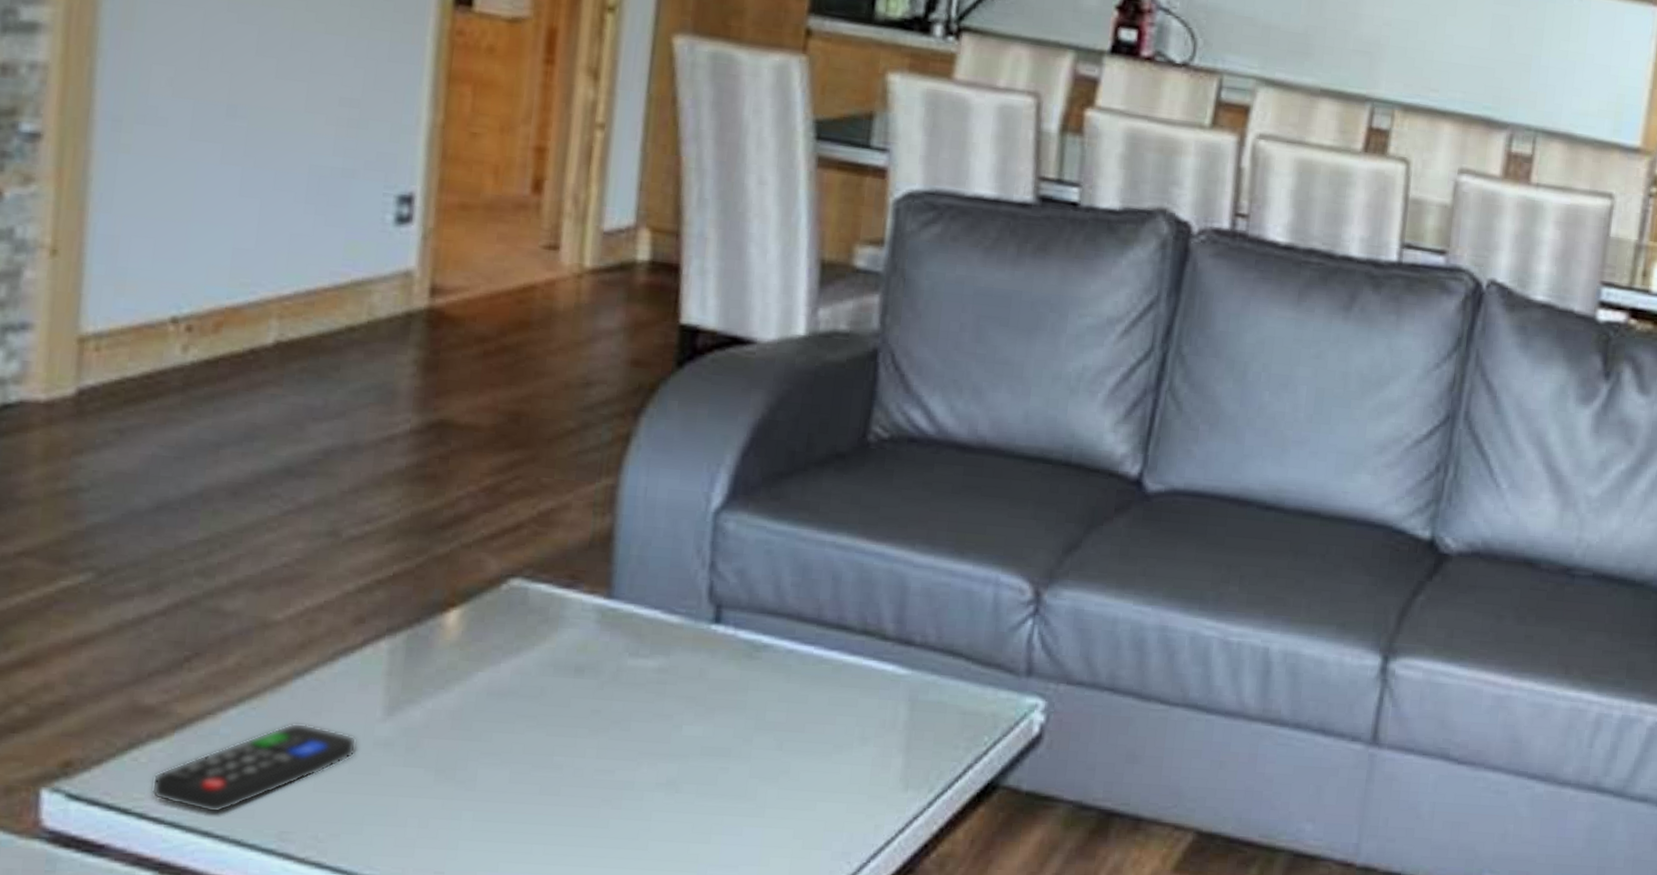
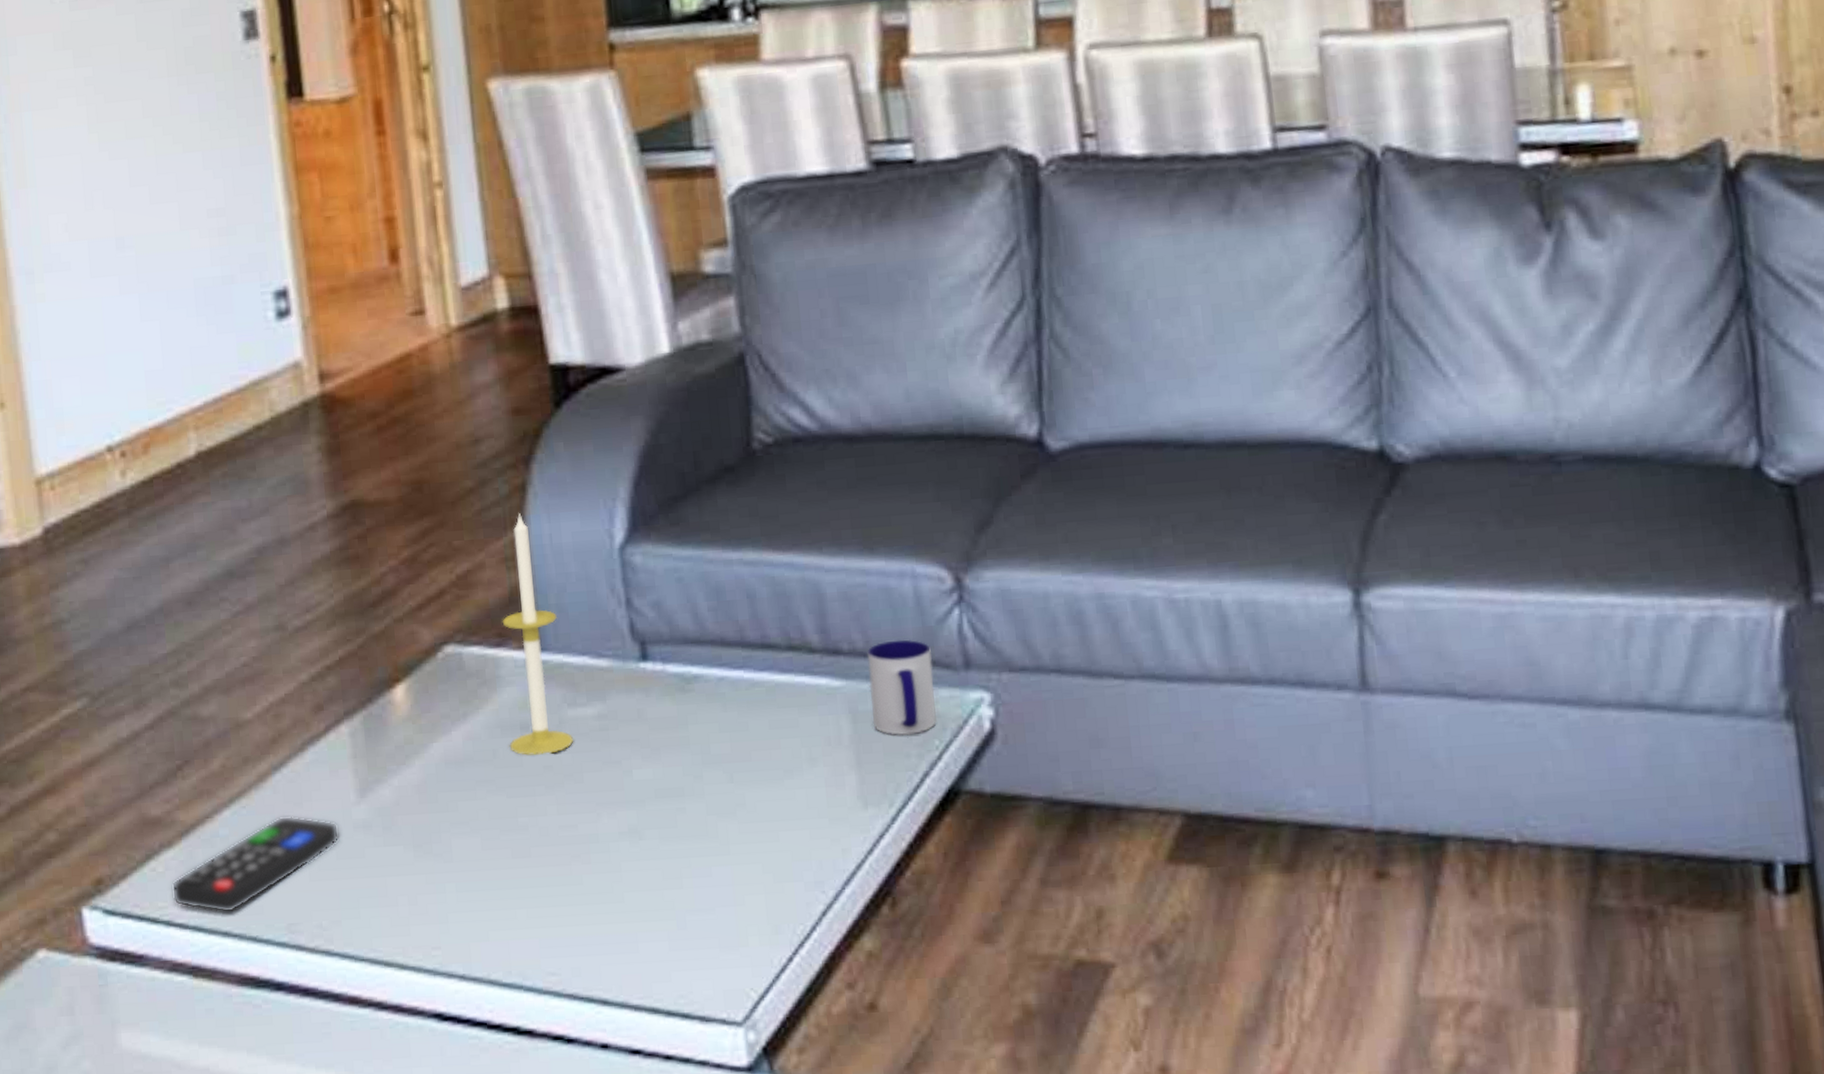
candle: none [559,461,637,699] -> present [502,512,574,756]
mug: none [930,639,999,729] -> present [867,639,938,736]

